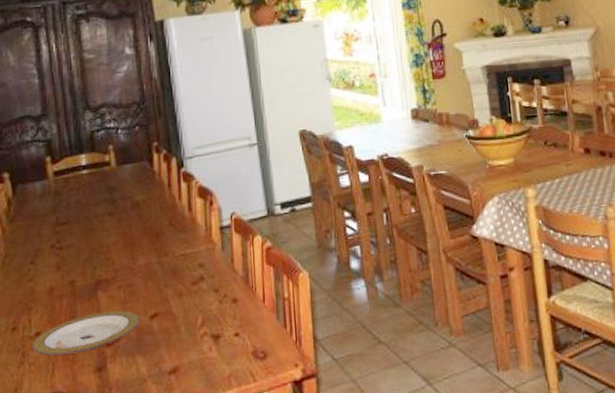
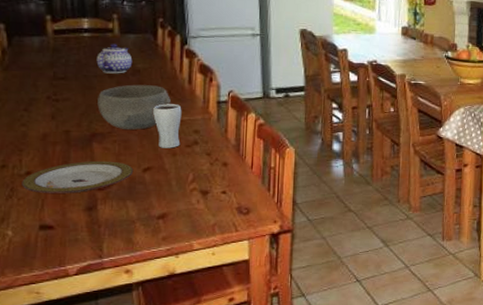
teapot: none [96,177,131,212] -> present [96,44,133,74]
bowl: none [100,218,172,272] -> present [97,84,171,130]
drinking glass: none [155,236,186,289] -> present [153,103,182,148]

